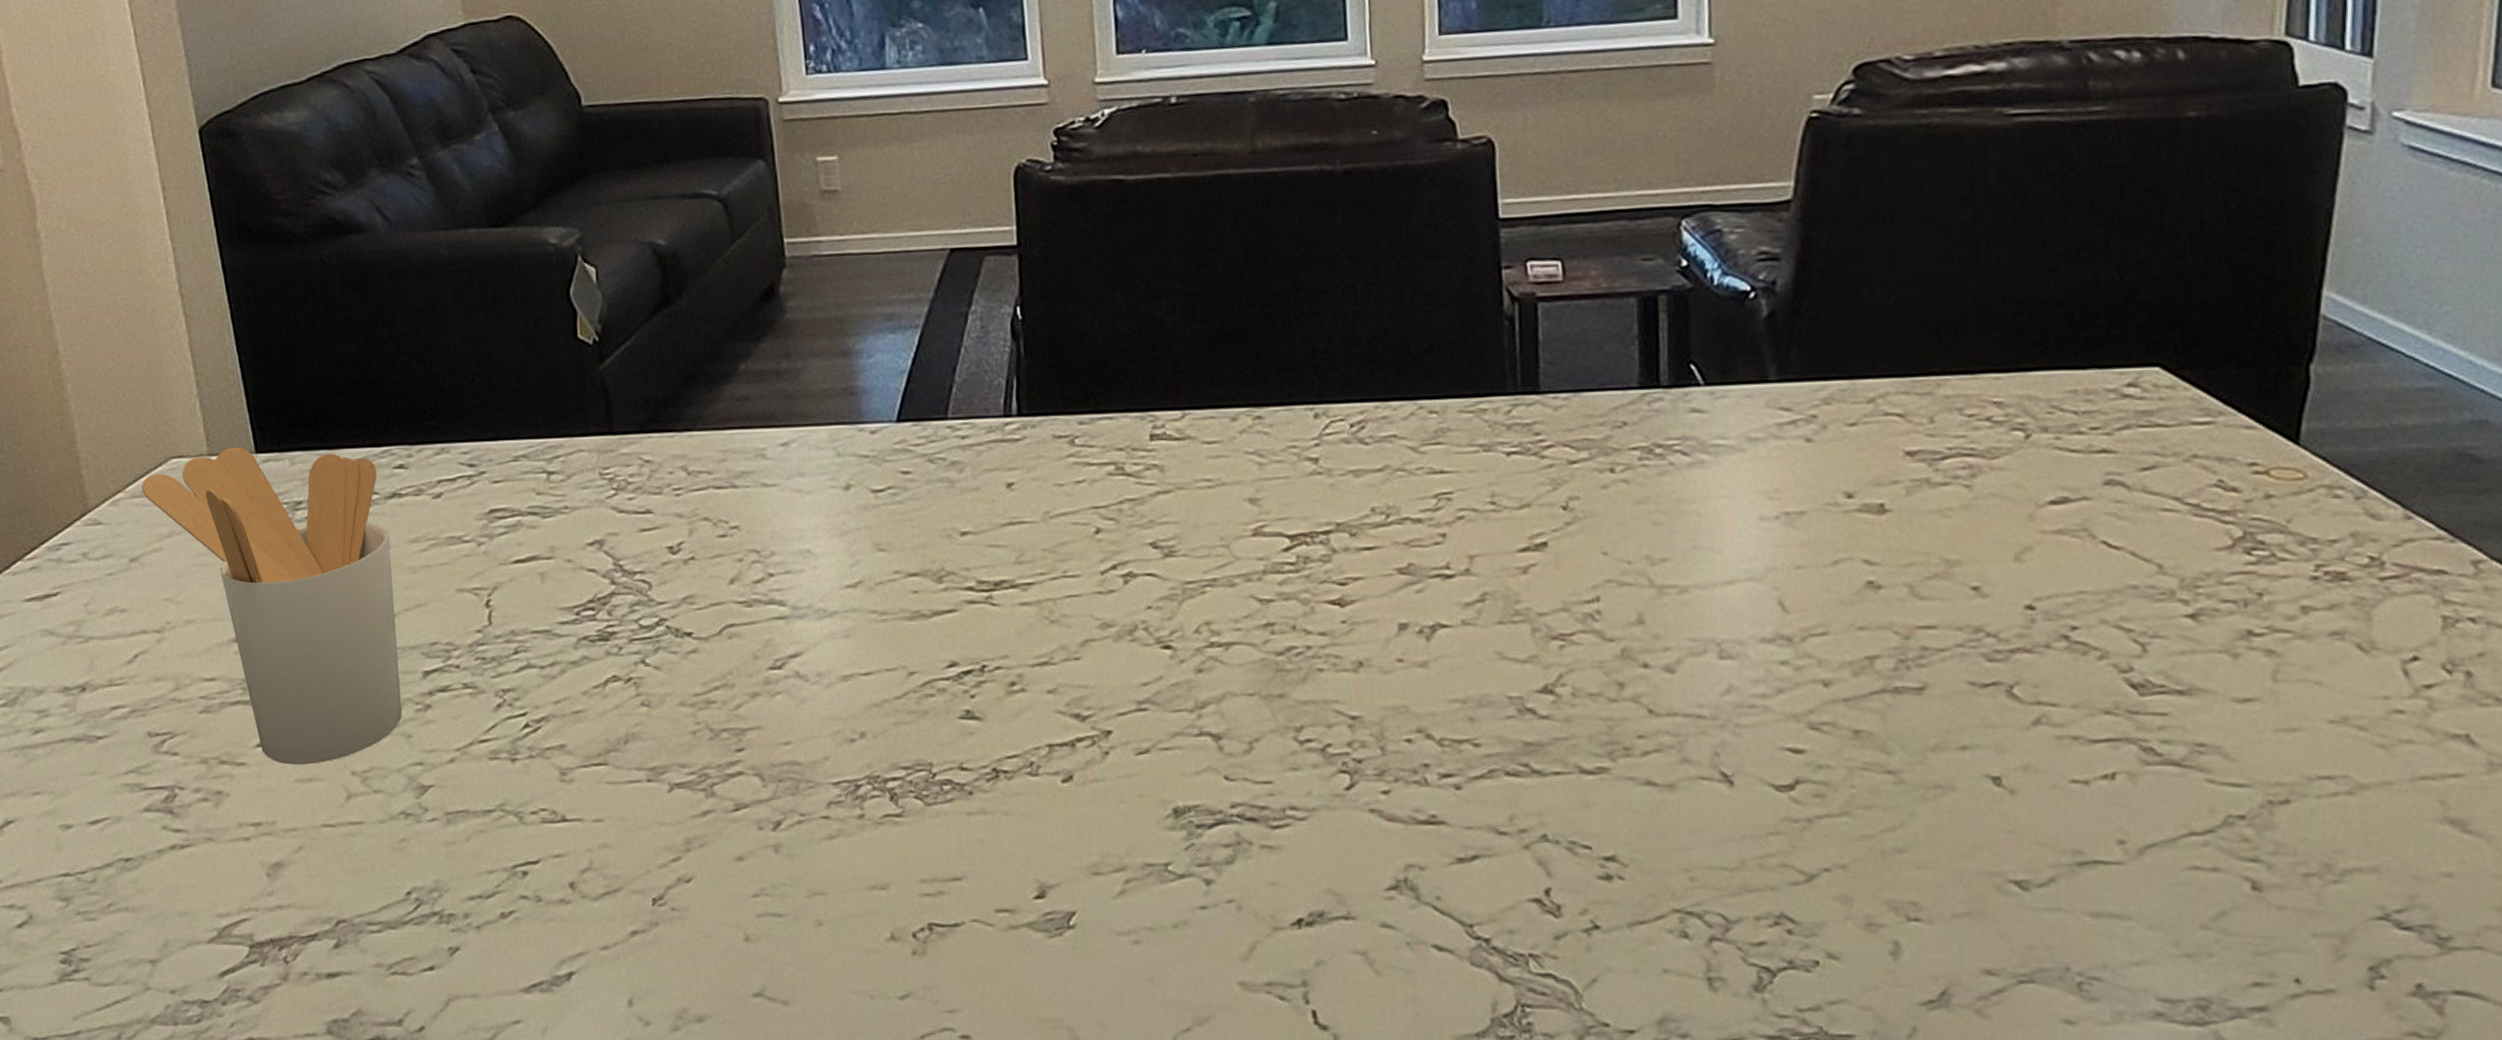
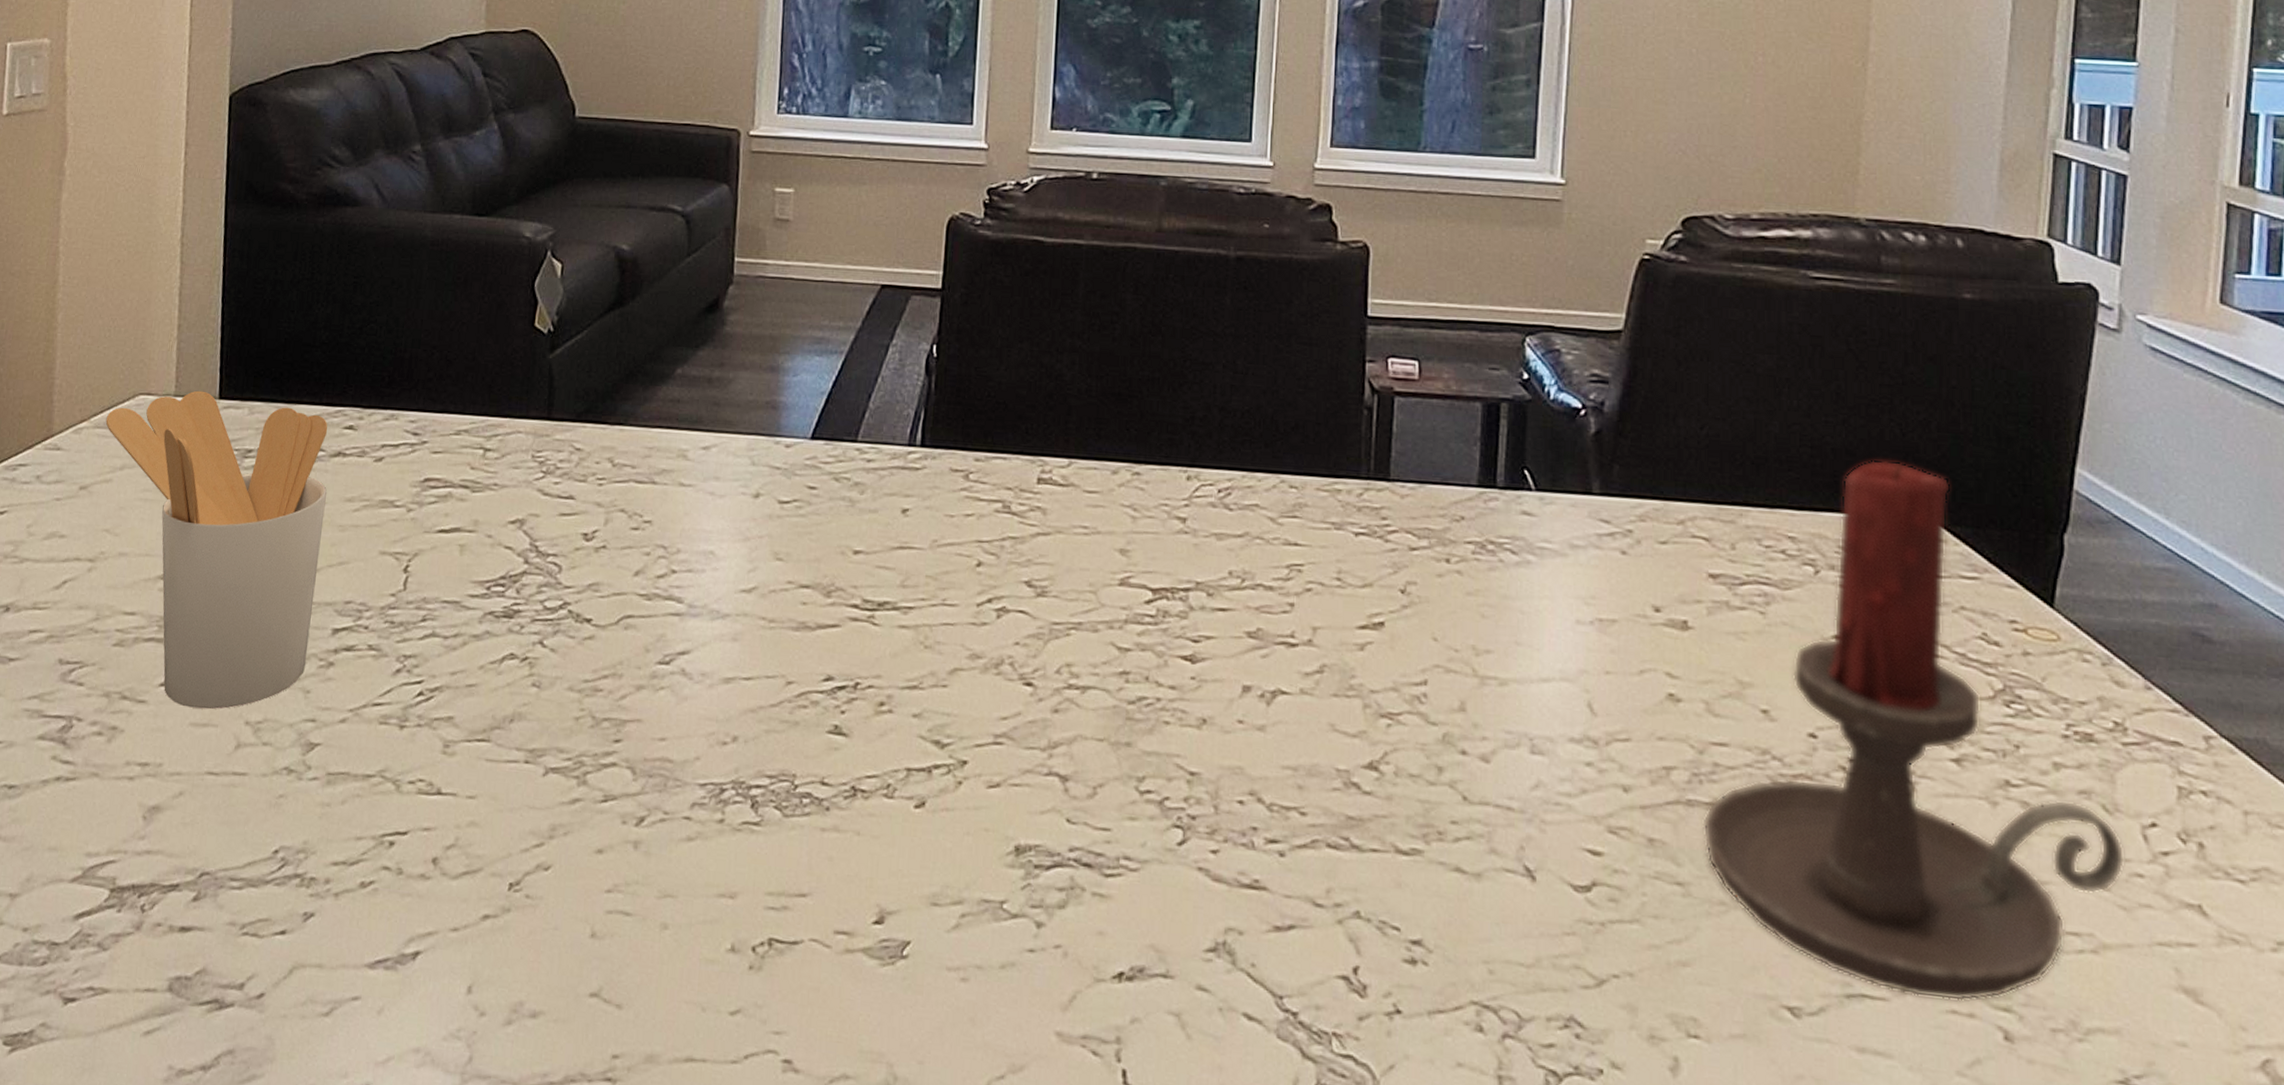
candle holder: none [1912,306,2383,857] -> present [1702,459,2125,1002]

